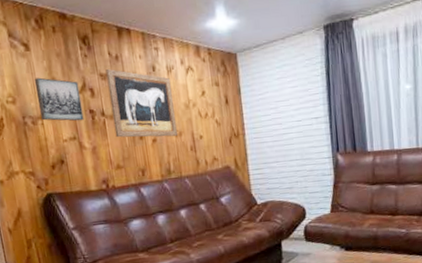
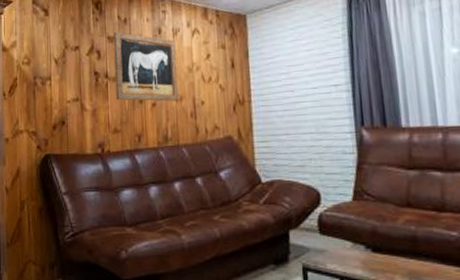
wall art: present [34,77,84,121] -> none [48,40,88,83]

